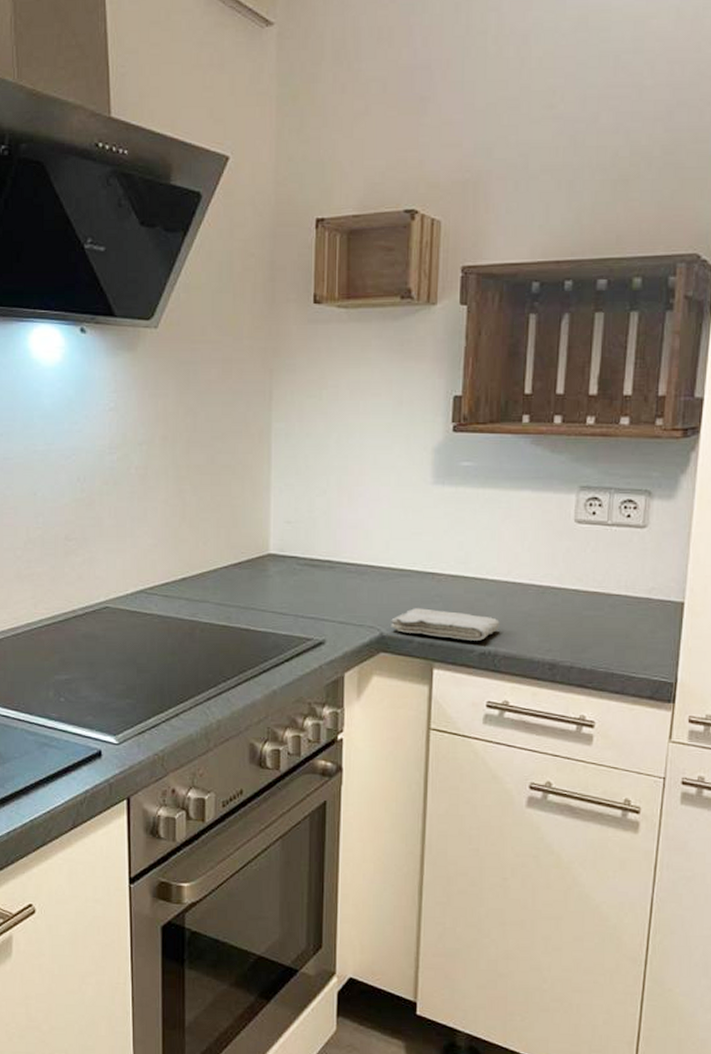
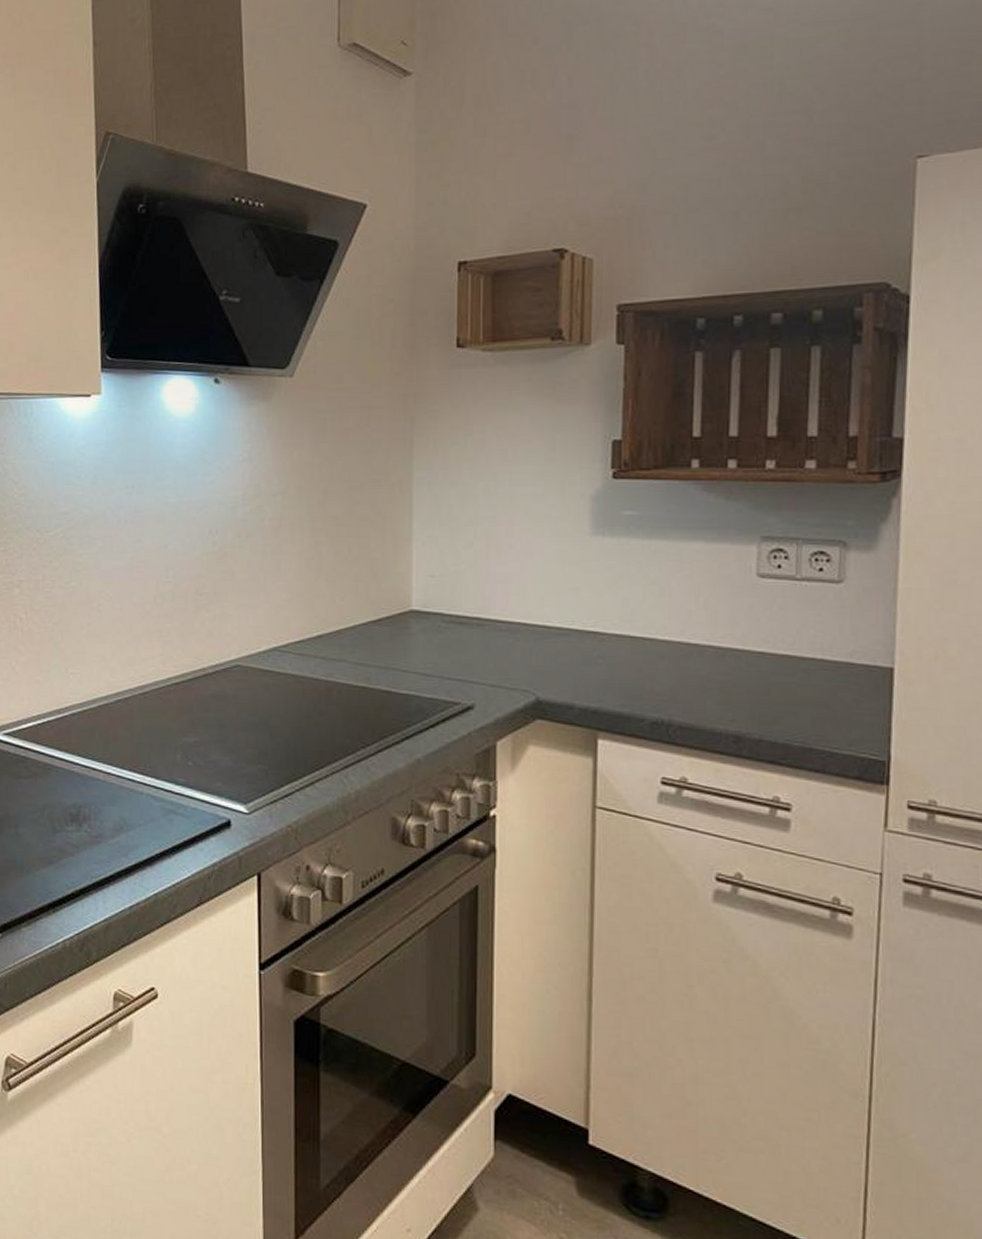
washcloth: present [391,608,500,641] -> none [548,670,673,708]

